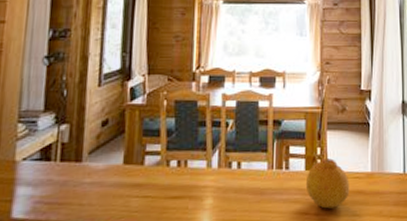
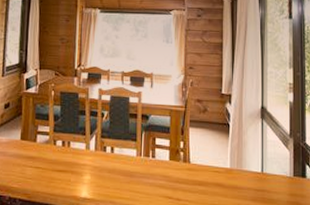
fruit: present [305,157,350,209] -> none [169,151,210,196]

